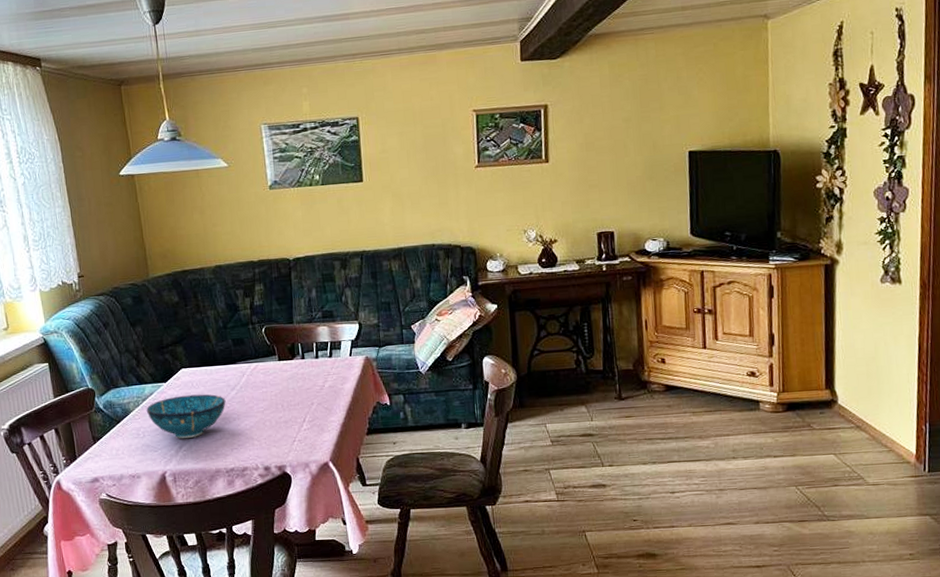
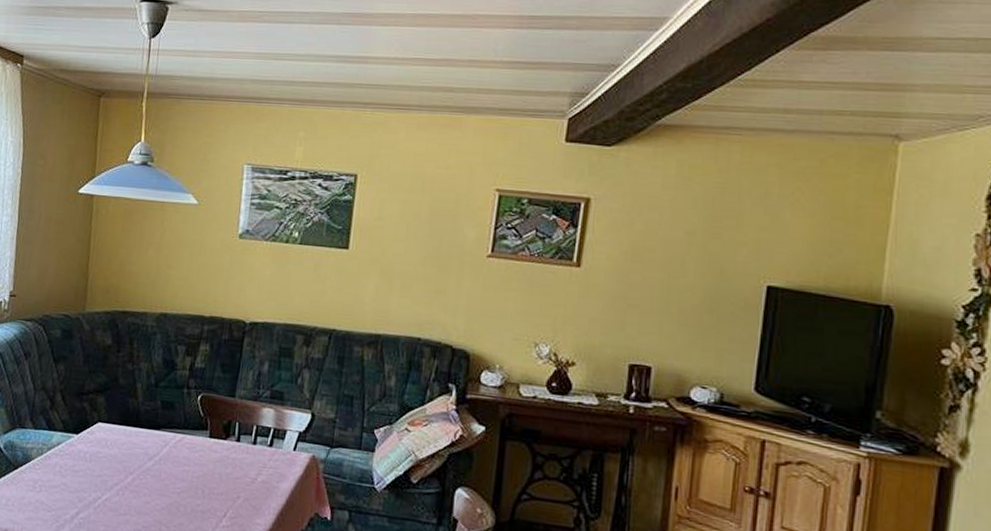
decorative bowl: present [146,394,226,438] -> none [49,452,140,506]

